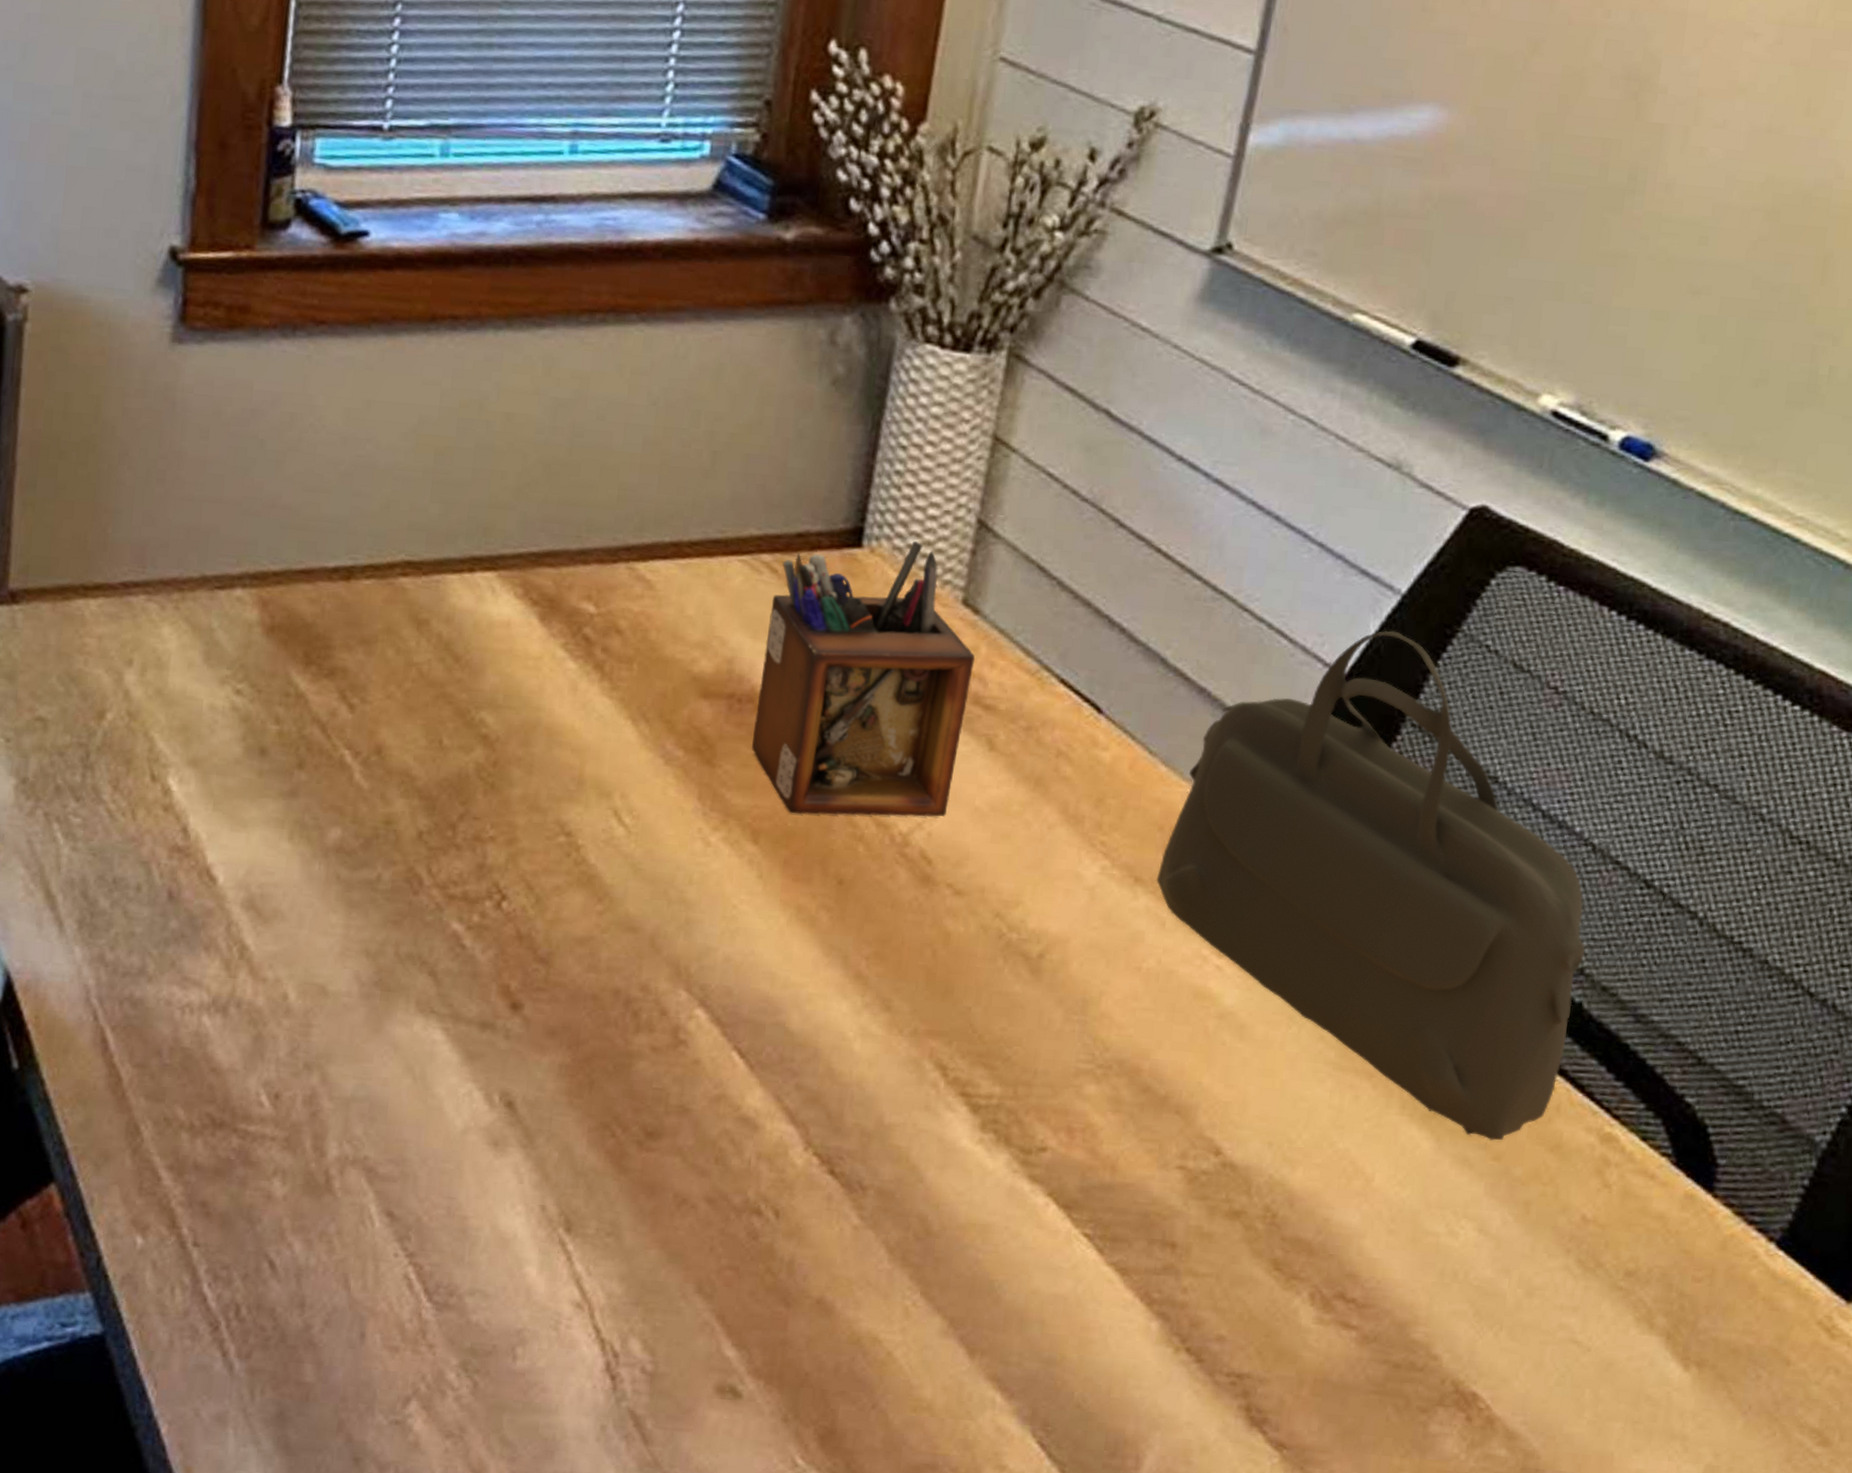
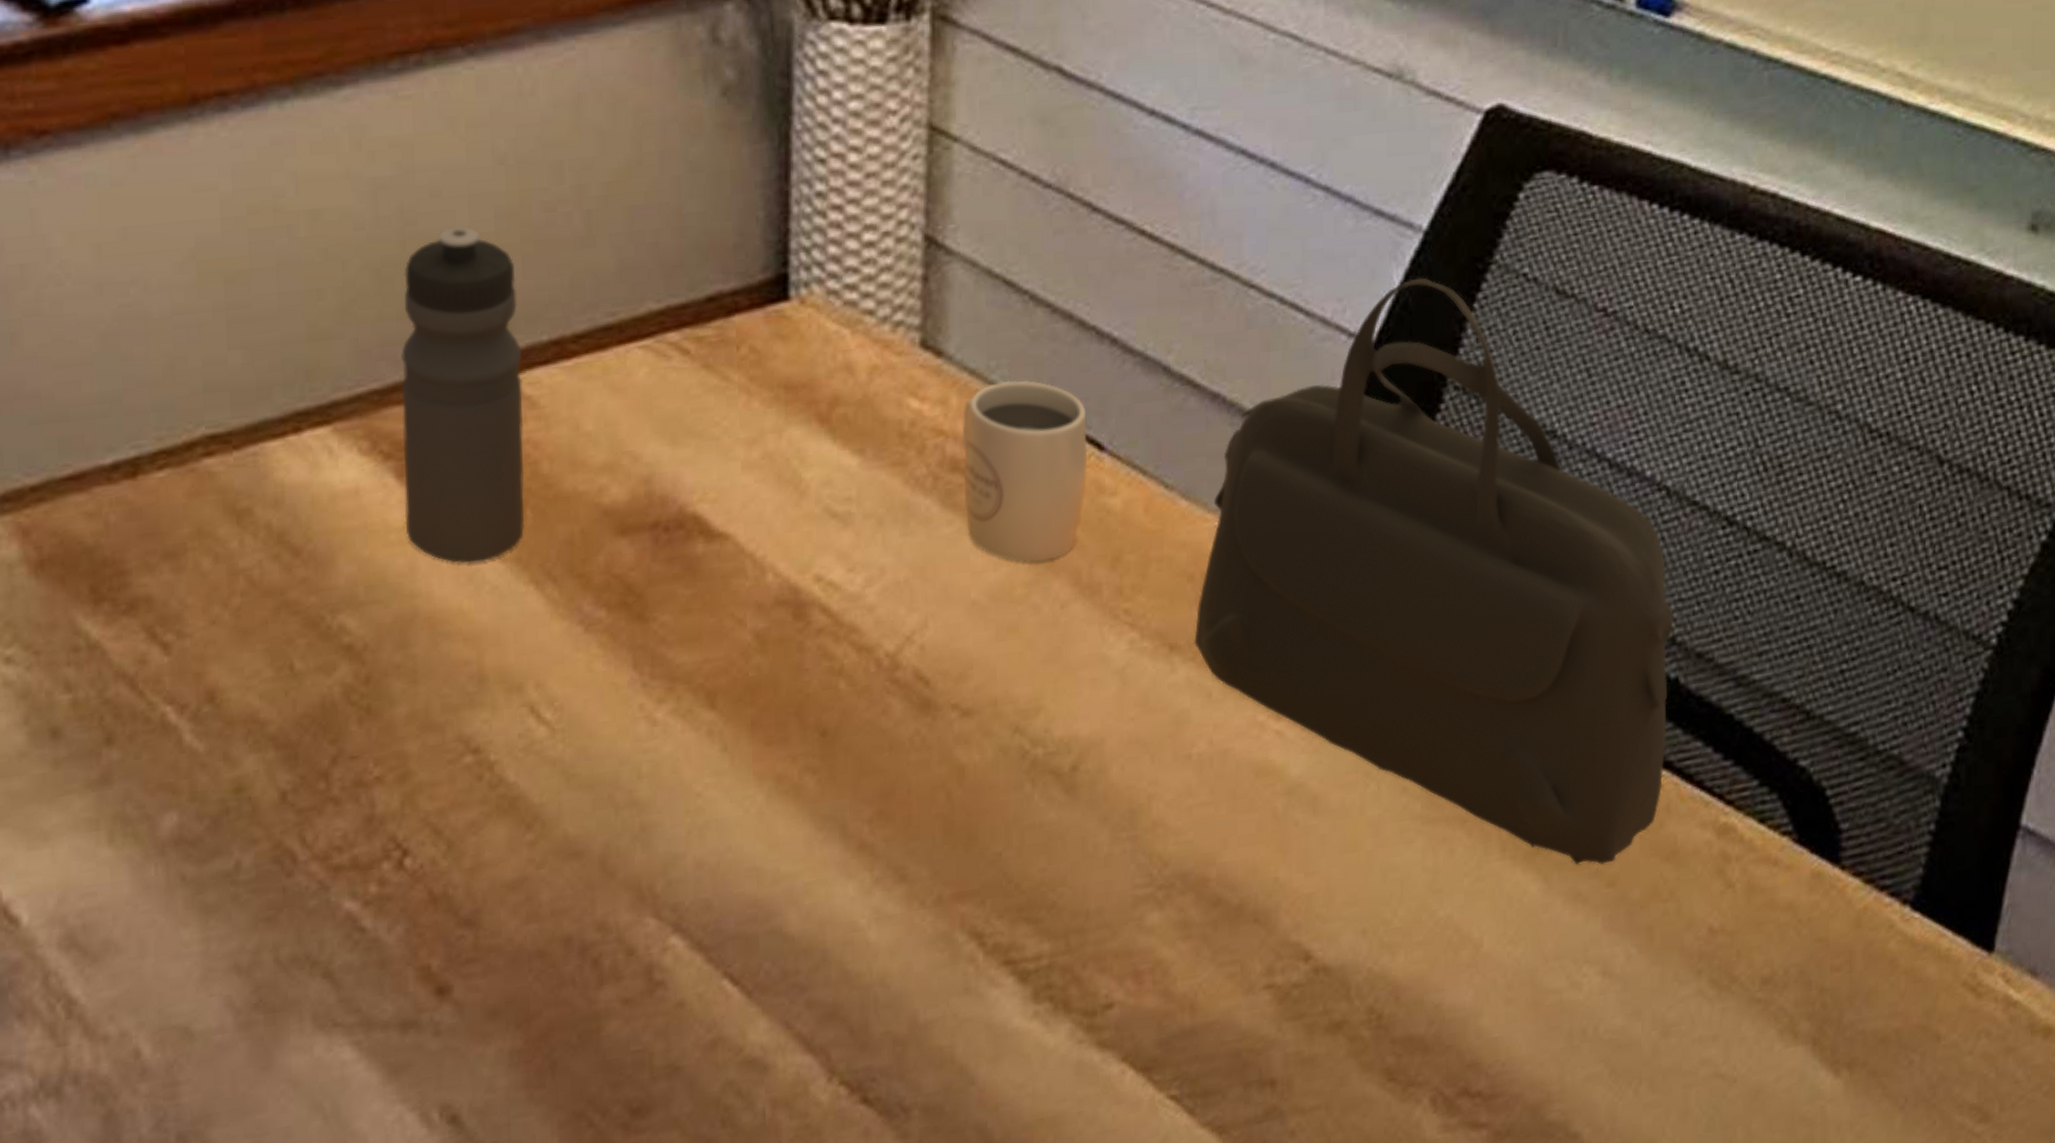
water bottle: none [540,444,652,695] -> present [401,226,525,563]
desk organizer: present [751,540,975,817] -> none [688,277,945,659]
mug: none [979,642,1092,789] -> present [962,379,1088,562]

